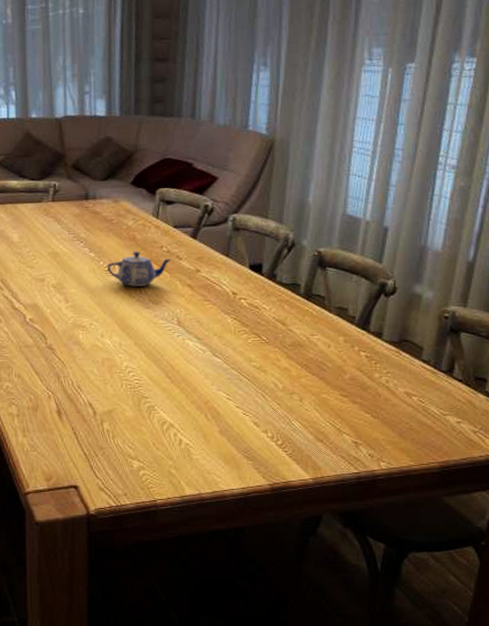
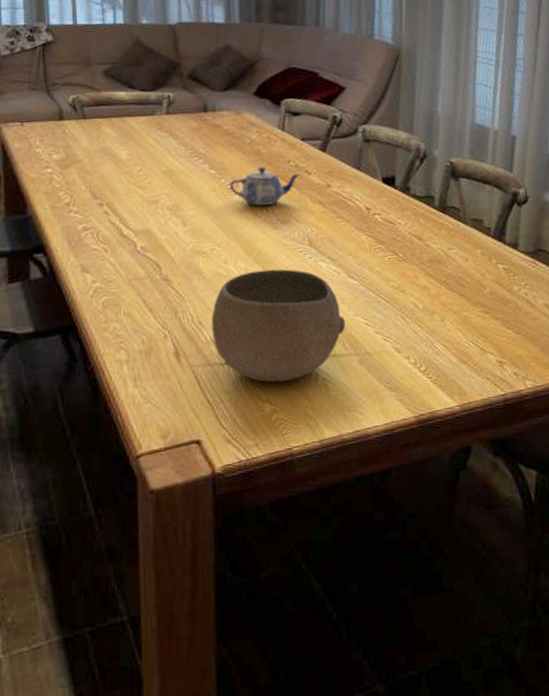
bowl: none [89,344,208,443] -> present [211,269,346,382]

